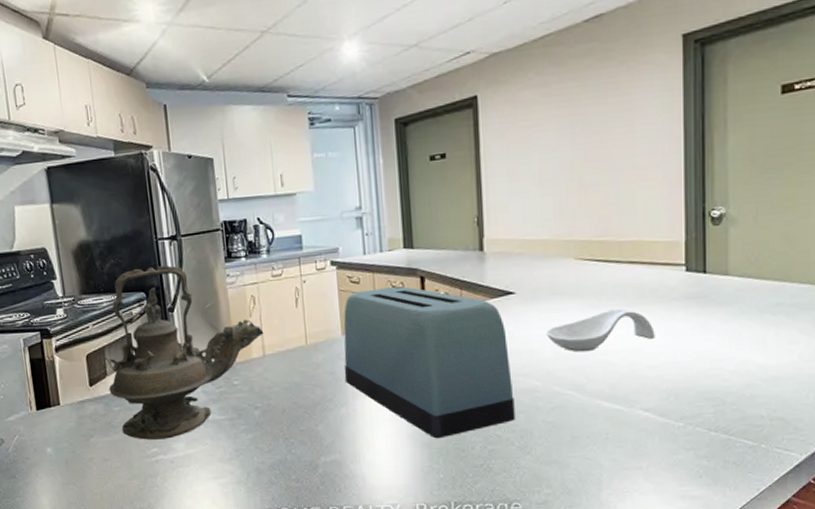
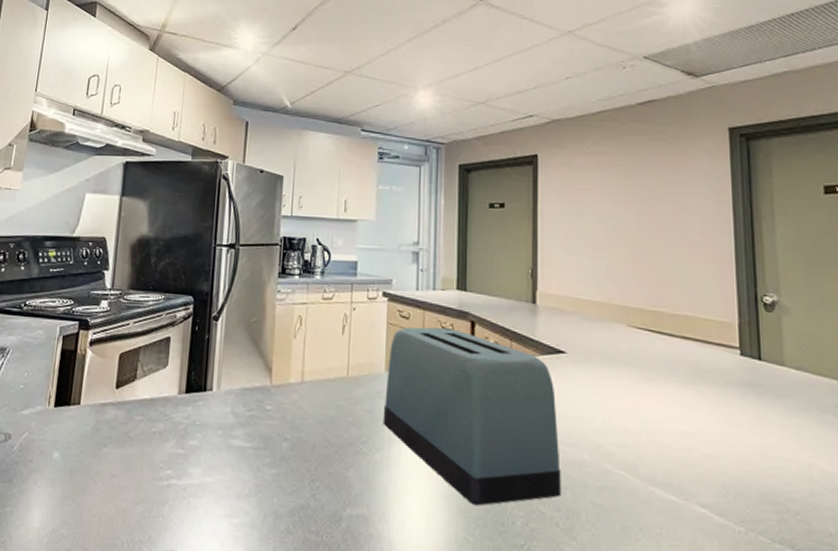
teapot: present [109,265,264,440] -> none [134,271,306,461]
spoon rest: present [547,309,655,352] -> none [597,385,711,429]

